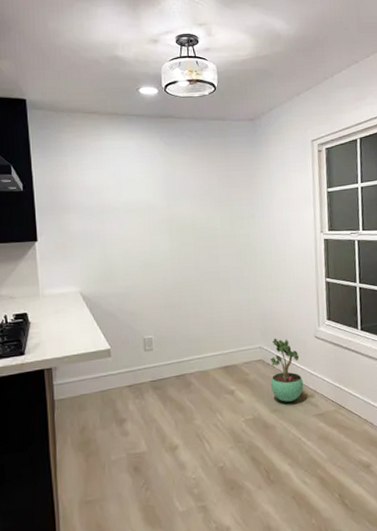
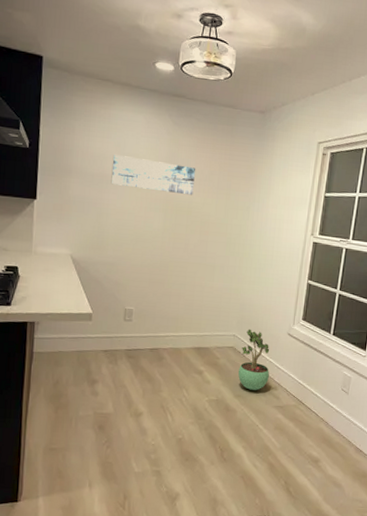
wall art: none [109,183,196,214] -> present [111,154,196,196]

